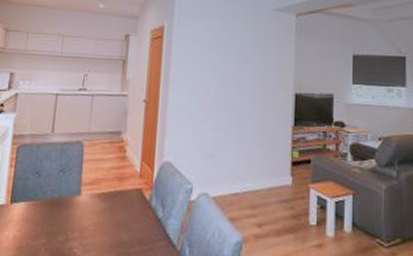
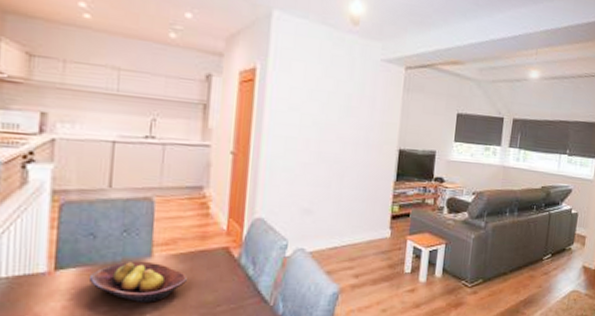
fruit bowl: none [33,198,107,238] -> present [88,260,187,302]

